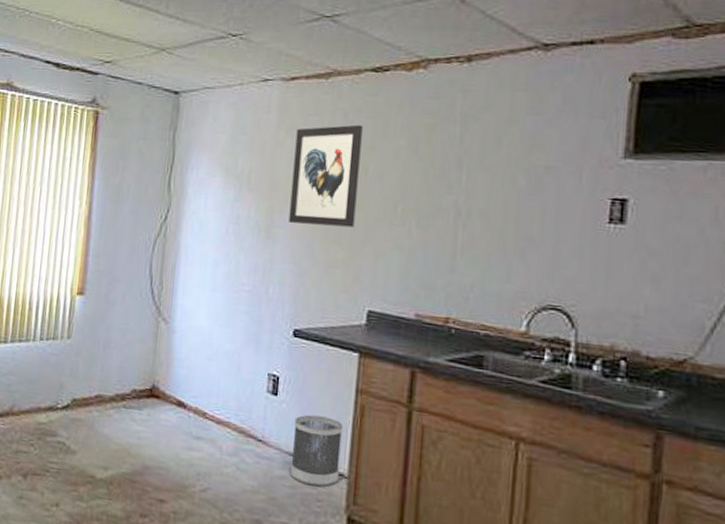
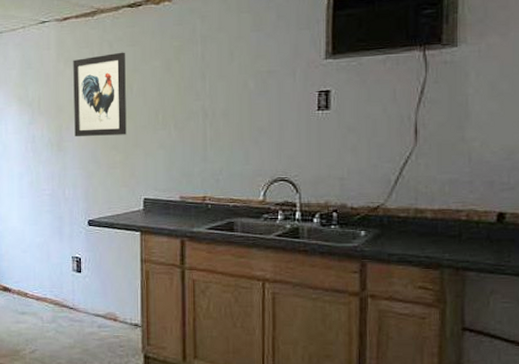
wastebasket: present [290,414,344,487] -> none [96,283,135,336]

